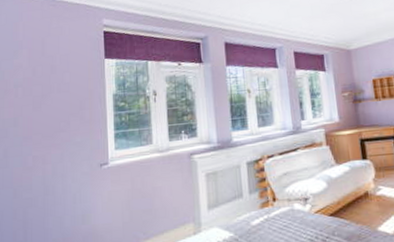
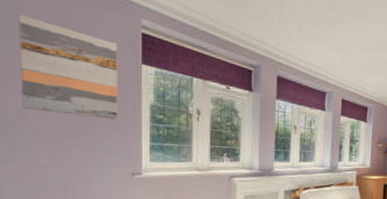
wall art: none [14,38,88,117] -> present [19,14,119,120]

